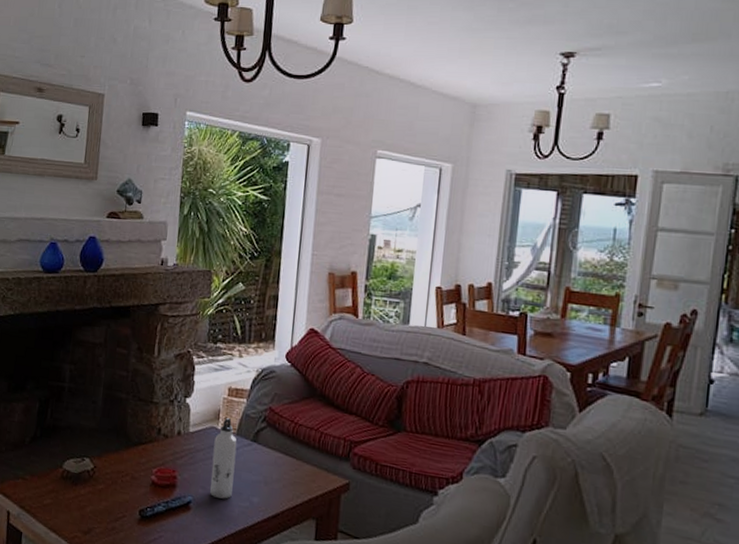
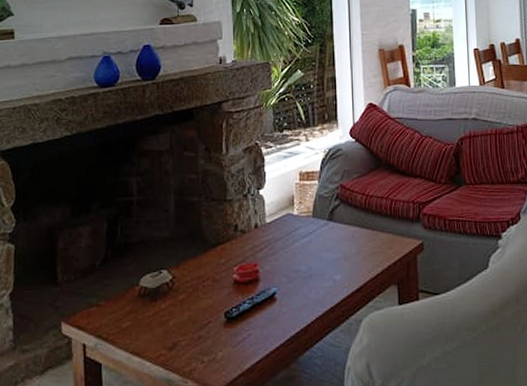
water bottle: present [210,418,237,499] -> none [292,202,315,283]

